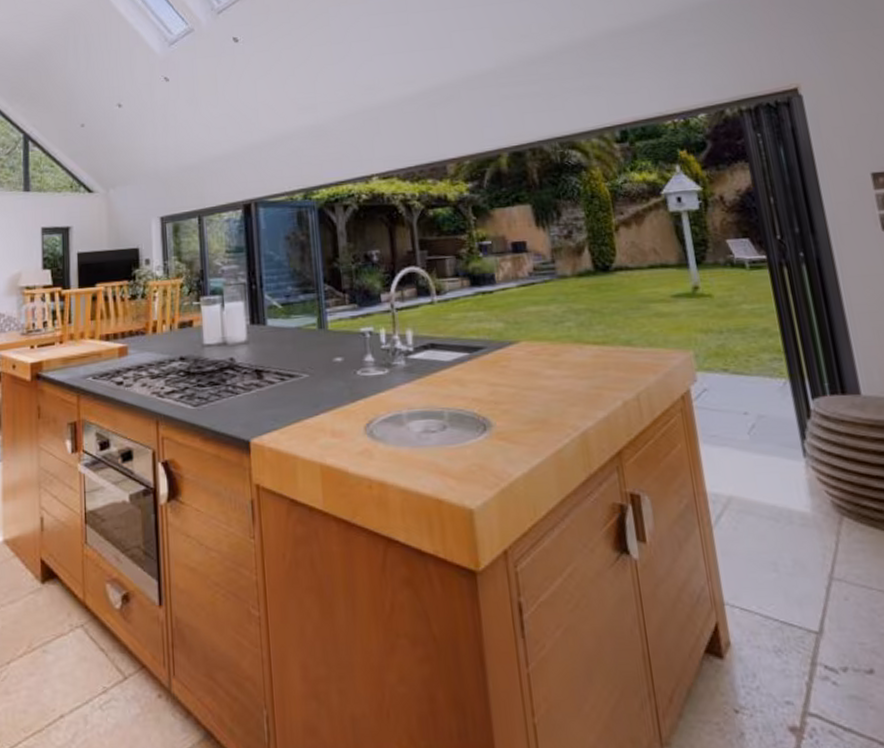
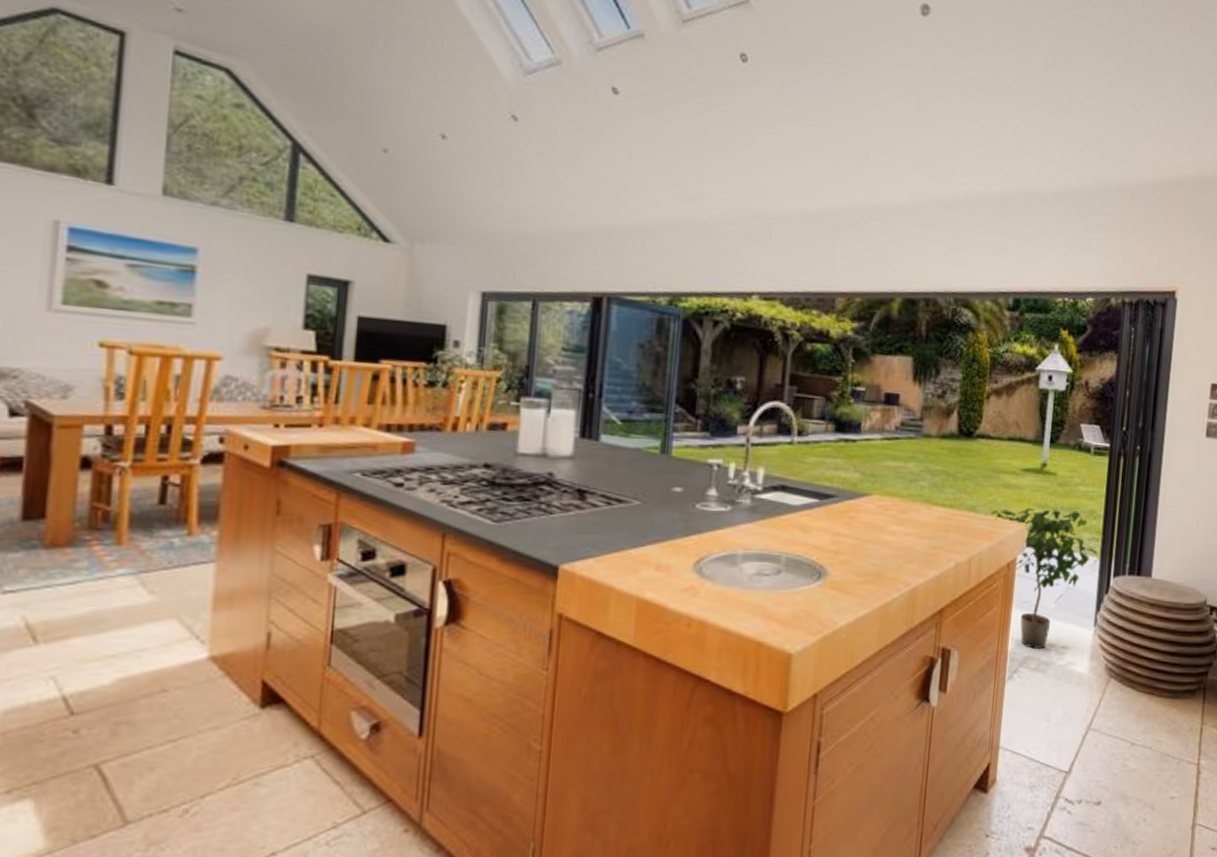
potted plant: none [649,331,786,488] -> present [991,508,1098,649]

